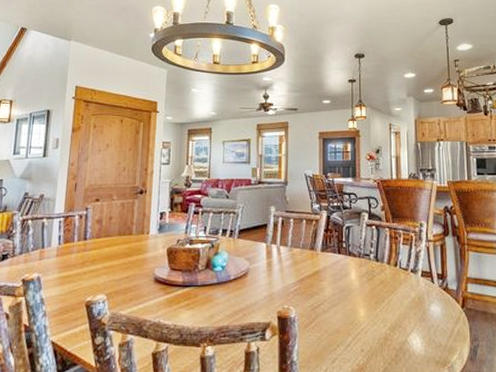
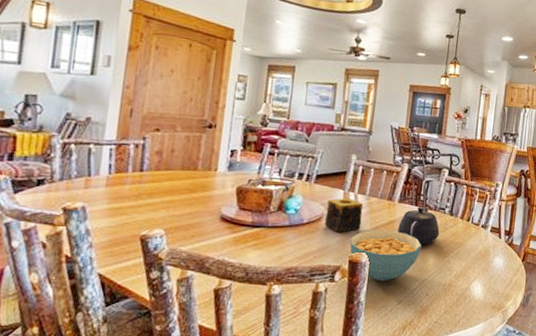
candle: none [250,251,287,288] -> present [324,198,364,233]
cereal bowl: none [277,282,350,338] -> present [350,230,422,282]
teapot: none [324,254,367,296] -> present [398,206,440,246]

